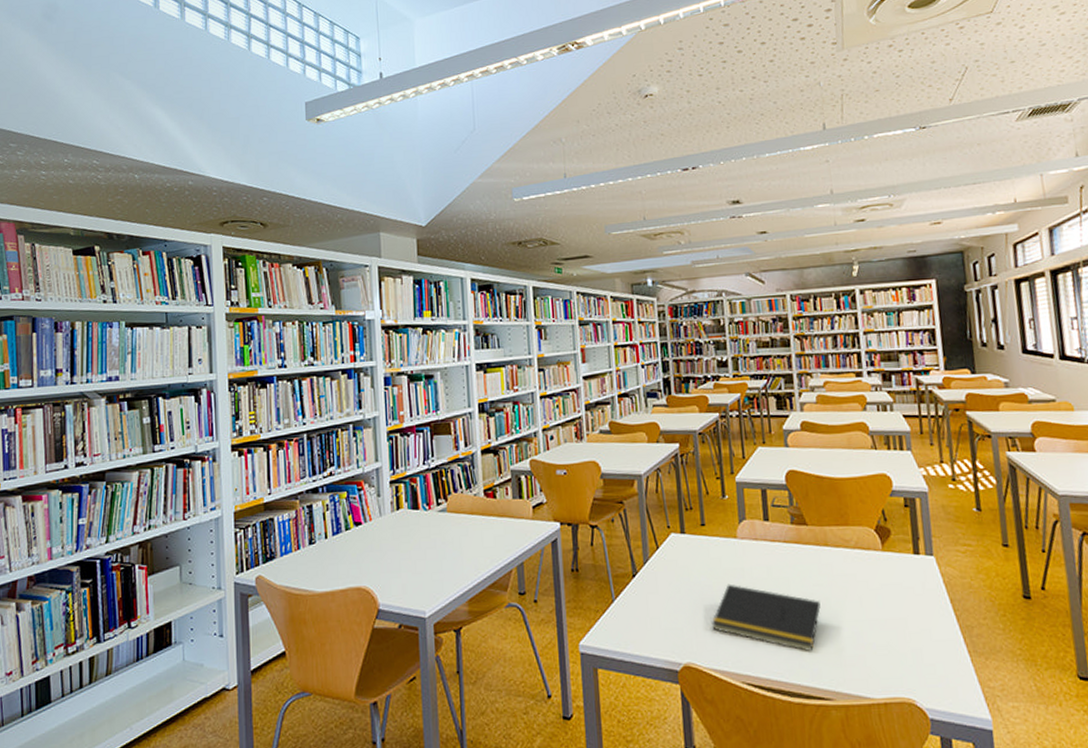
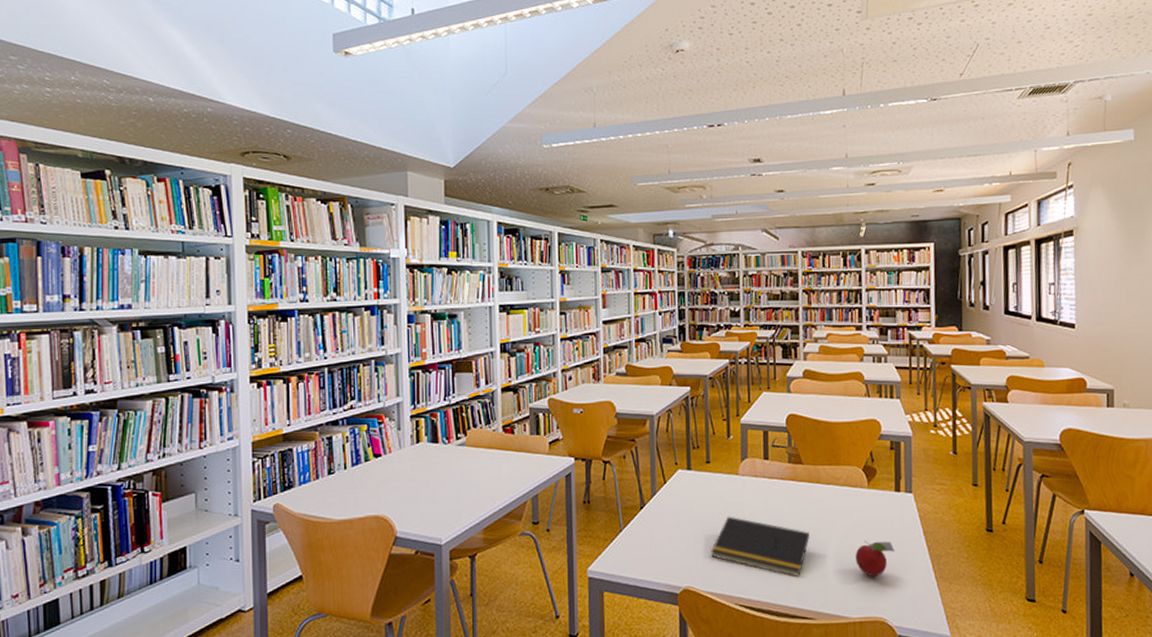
fruit: none [873,610,919,652] -> present [855,540,895,577]

